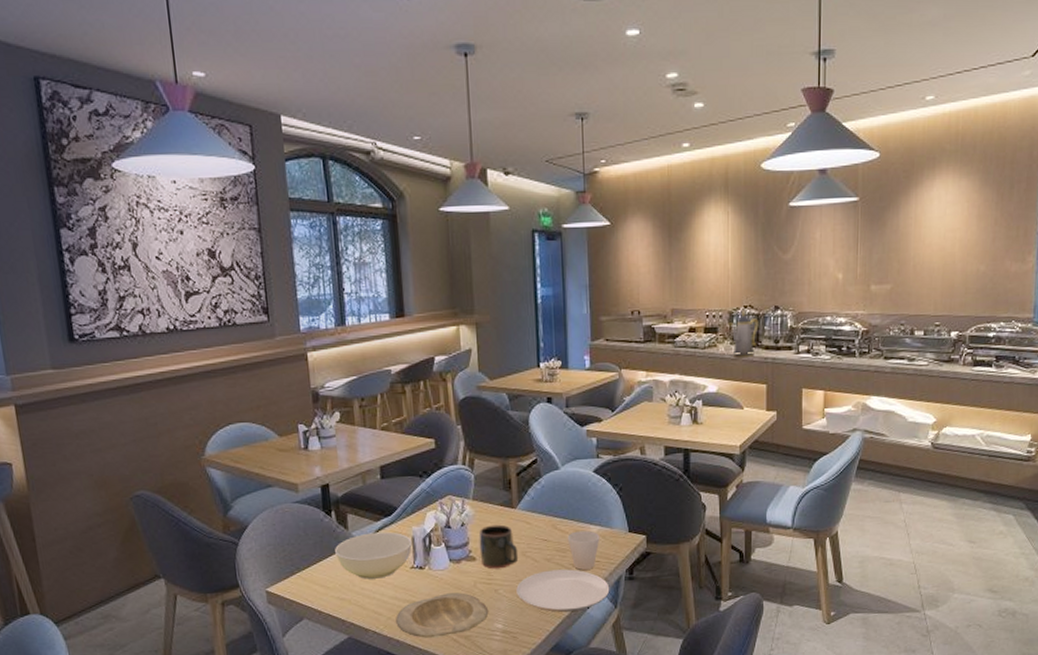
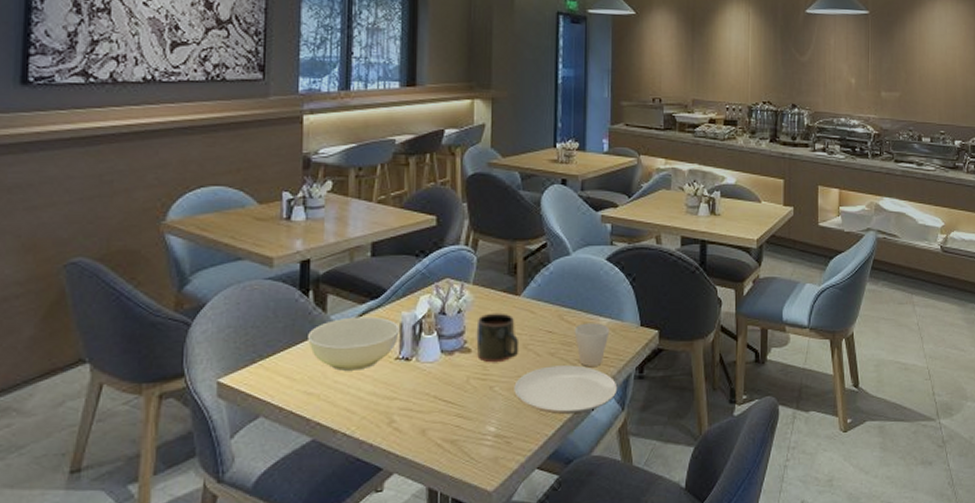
plate: present [396,592,489,638] -> none [371,389,481,442]
coffee pot: present [728,310,759,359] -> none [747,106,777,152]

